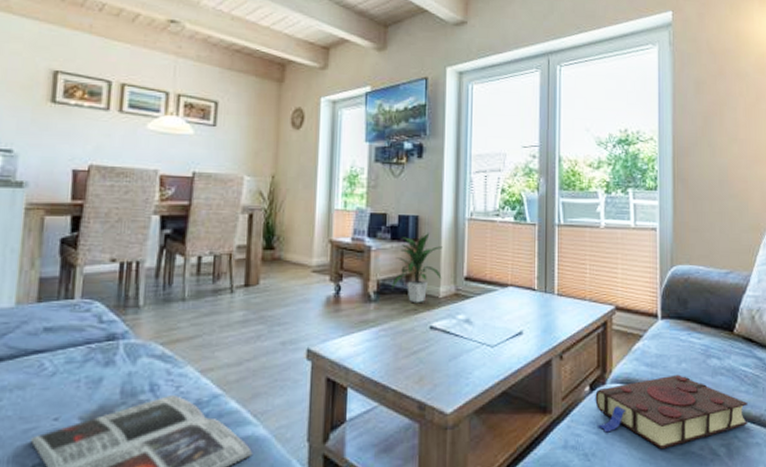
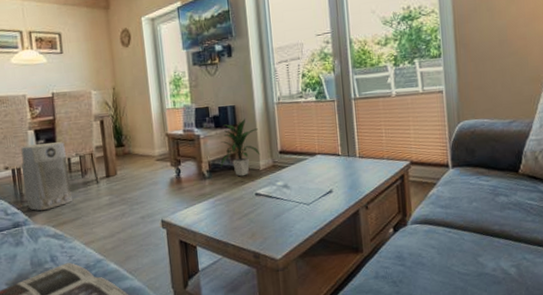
air purifier: none [132,234,197,320] -> present [21,142,73,211]
book: present [595,374,748,450] -> none [398,212,535,274]

